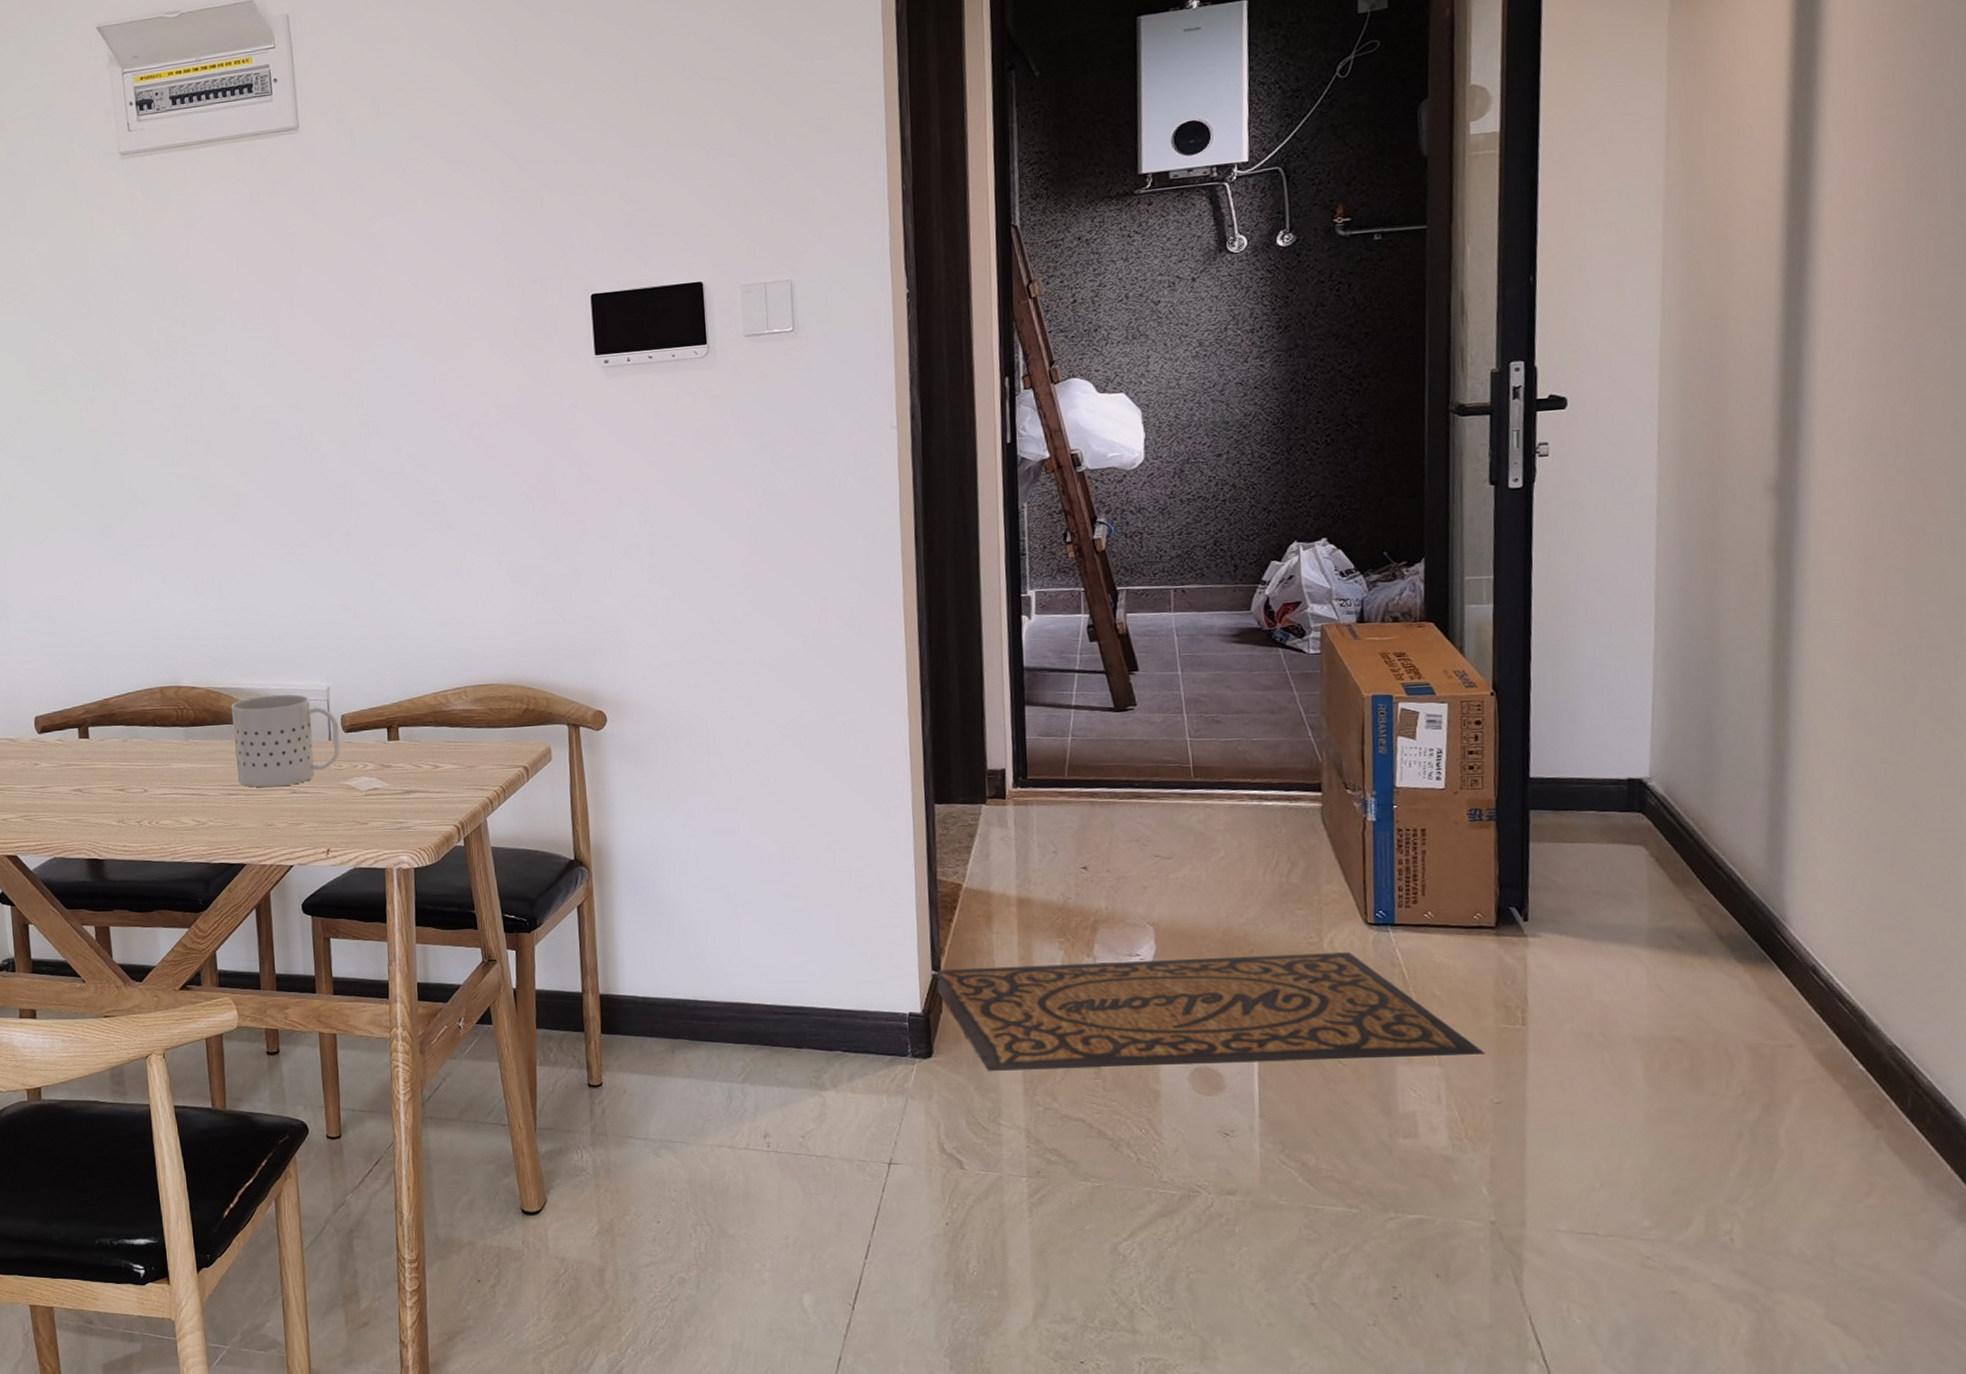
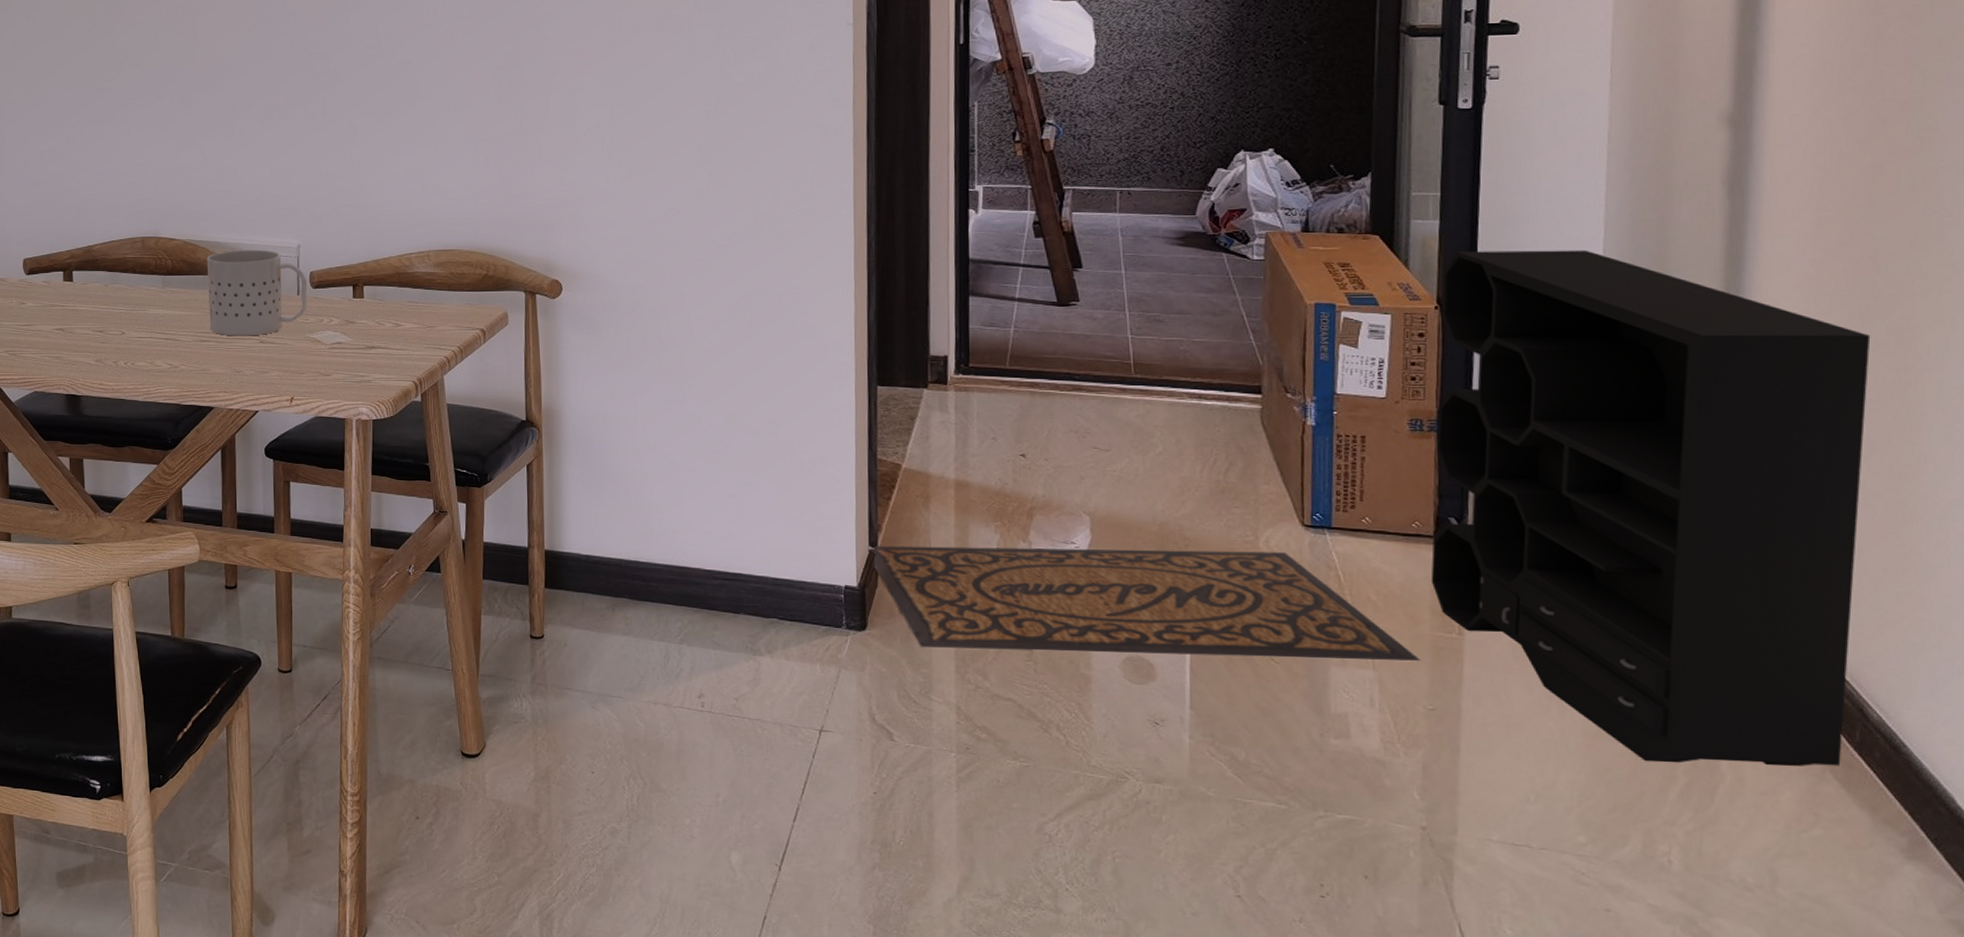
shoe rack: none [1493,627,1915,1142] -> present [1431,250,1871,767]

